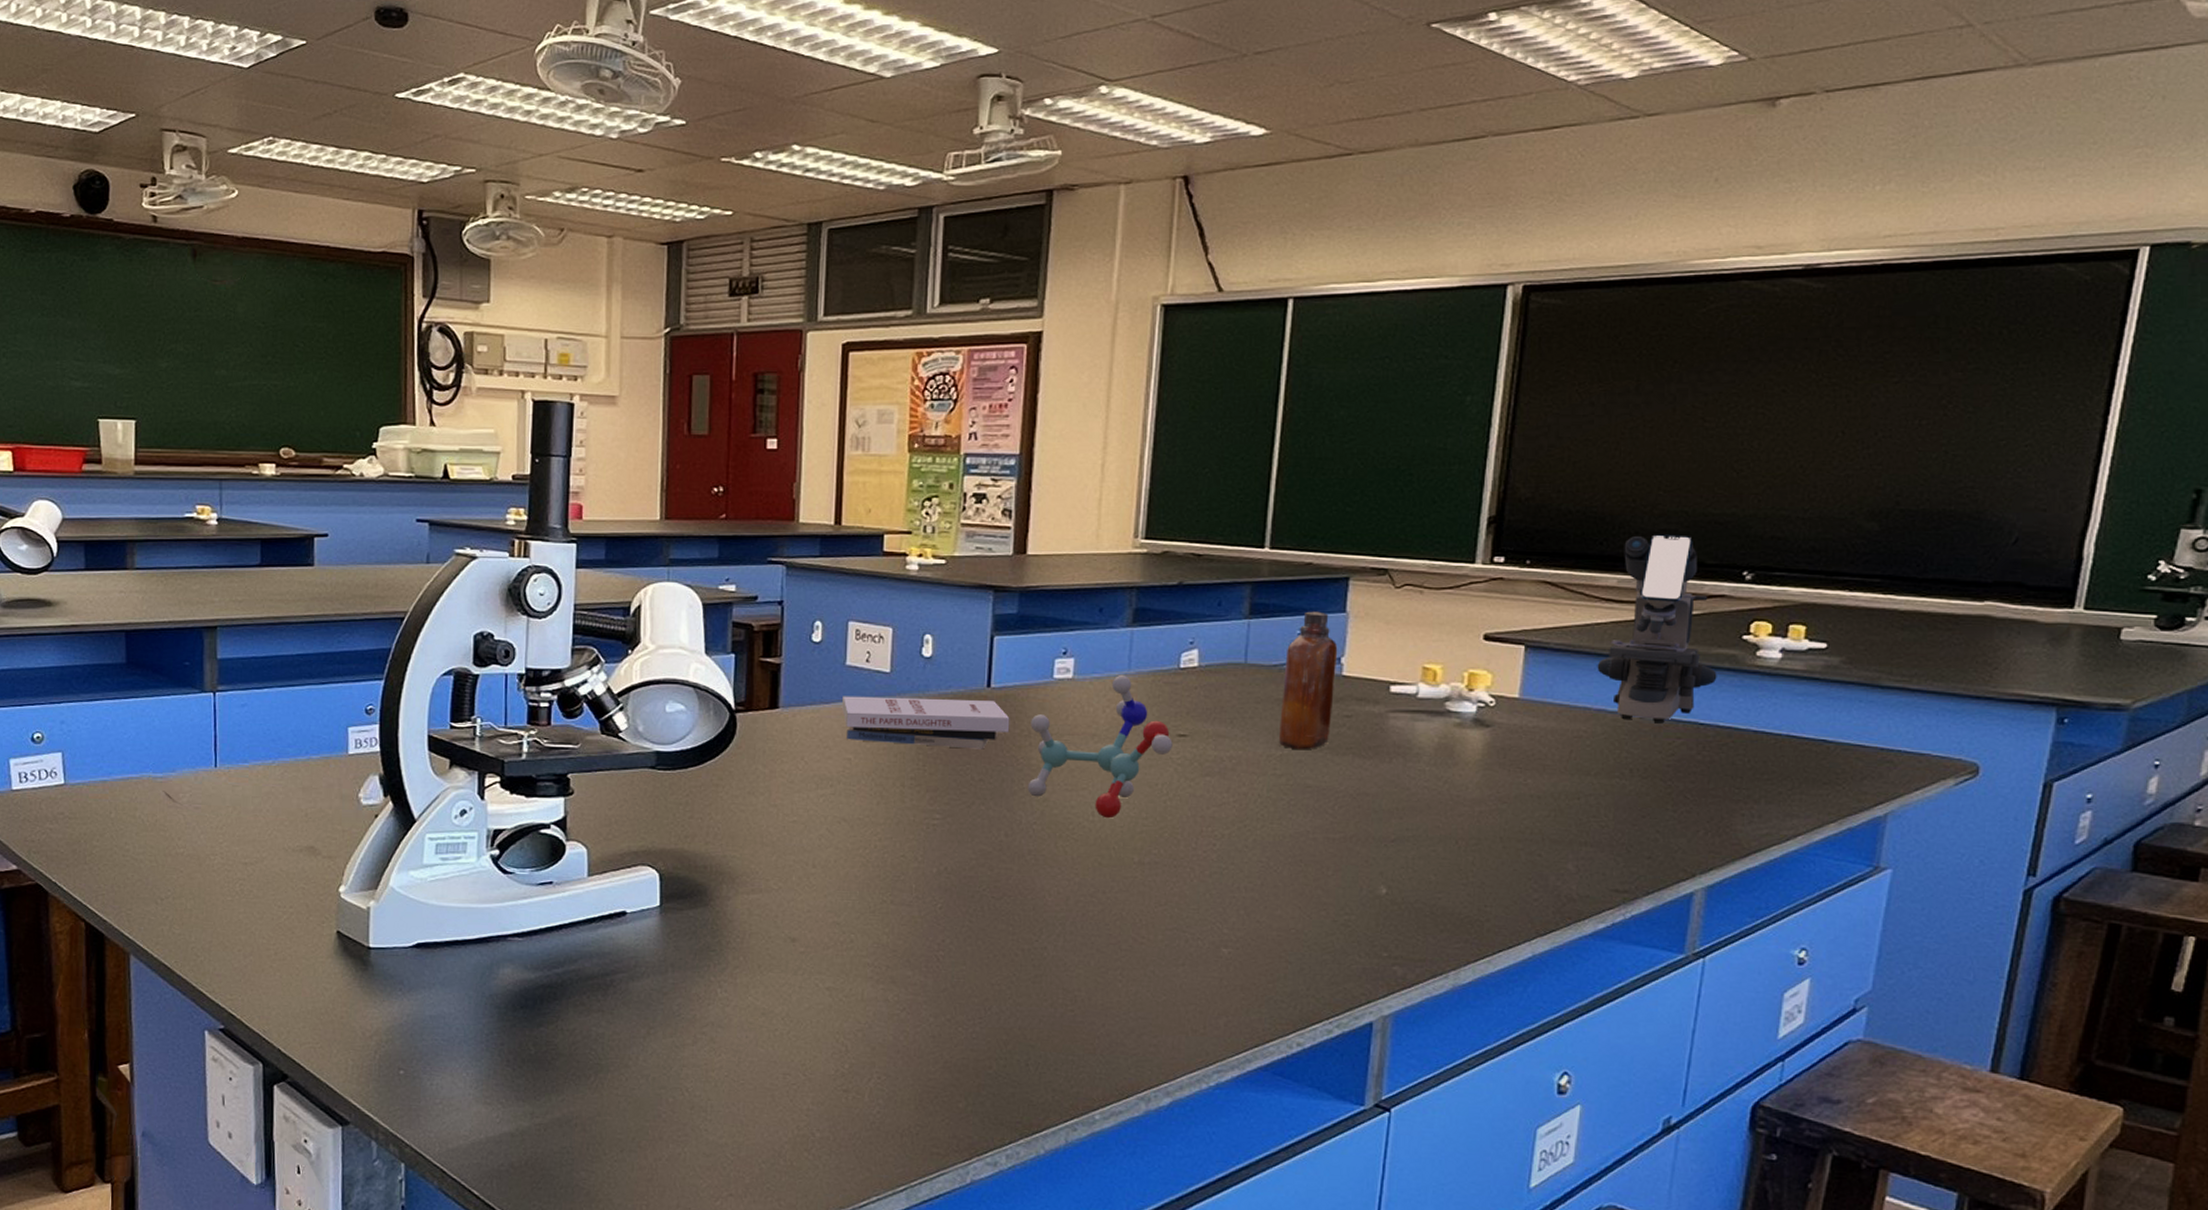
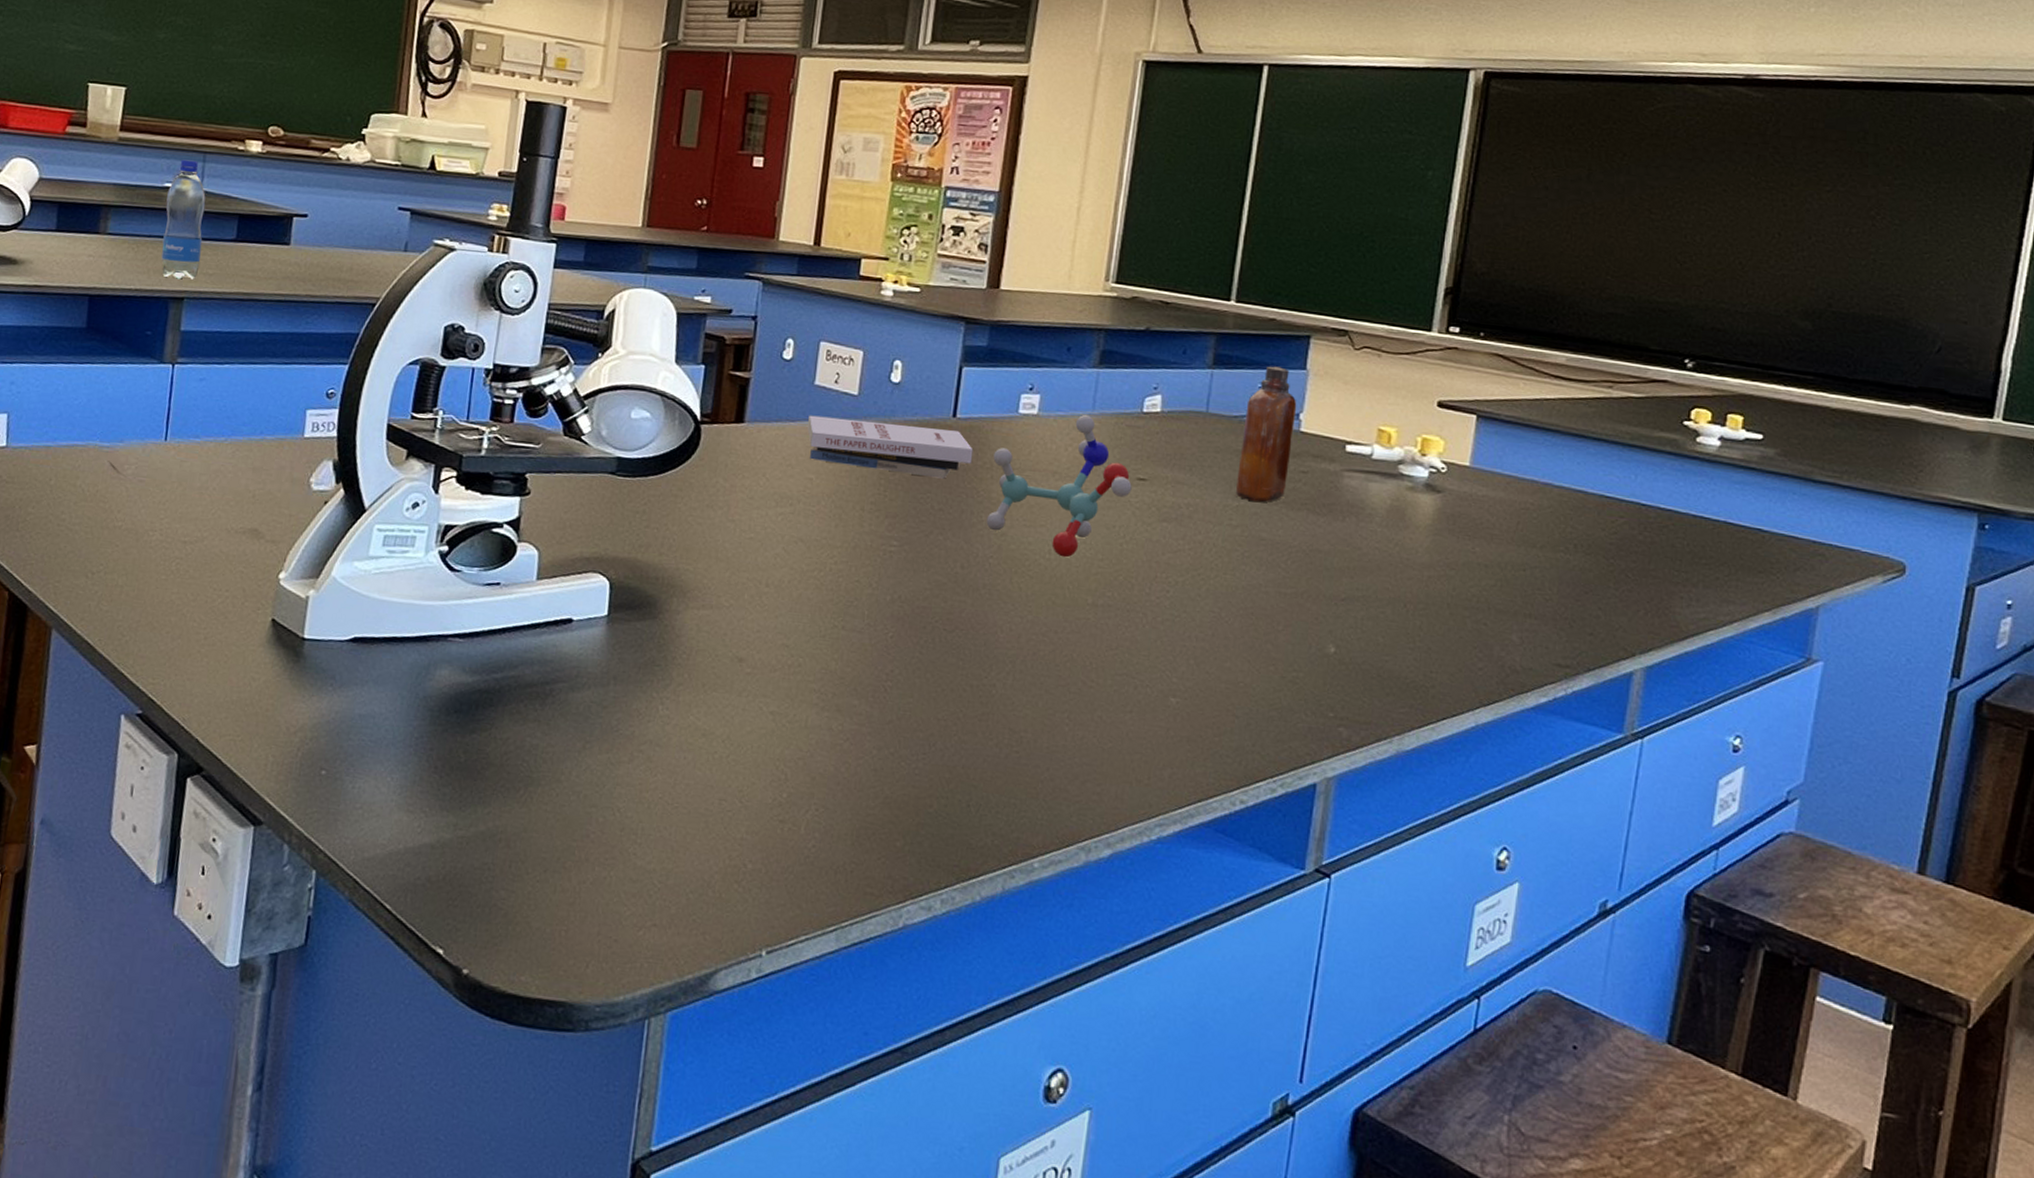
bottle: none [188,488,229,608] -> present [160,159,206,279]
microscope: present [1597,534,1717,724] -> none [1545,317,1659,502]

